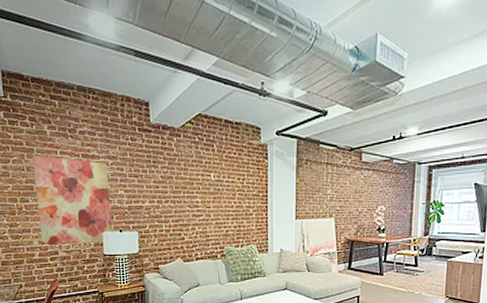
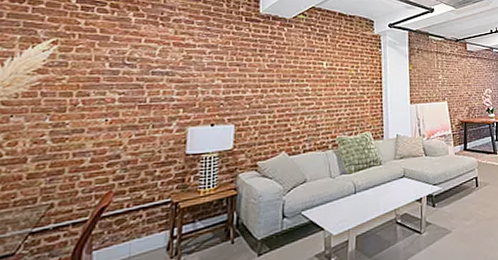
wall art: present [32,155,113,245] -> none [98,43,204,147]

